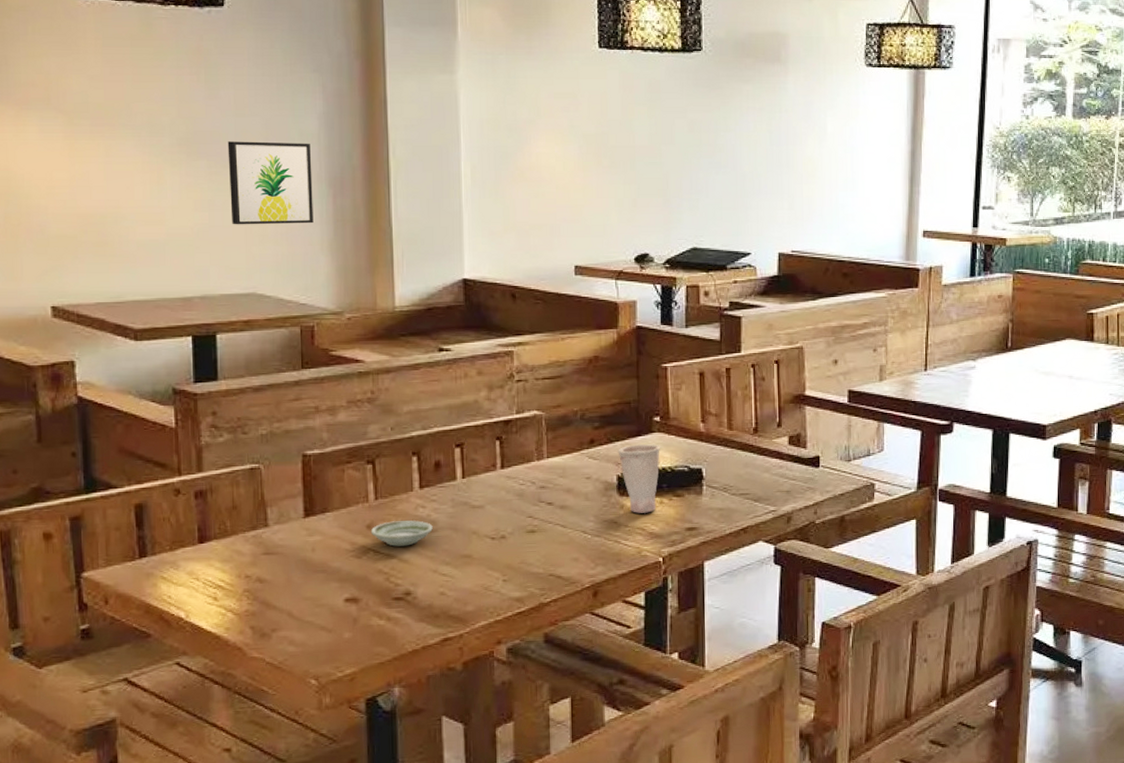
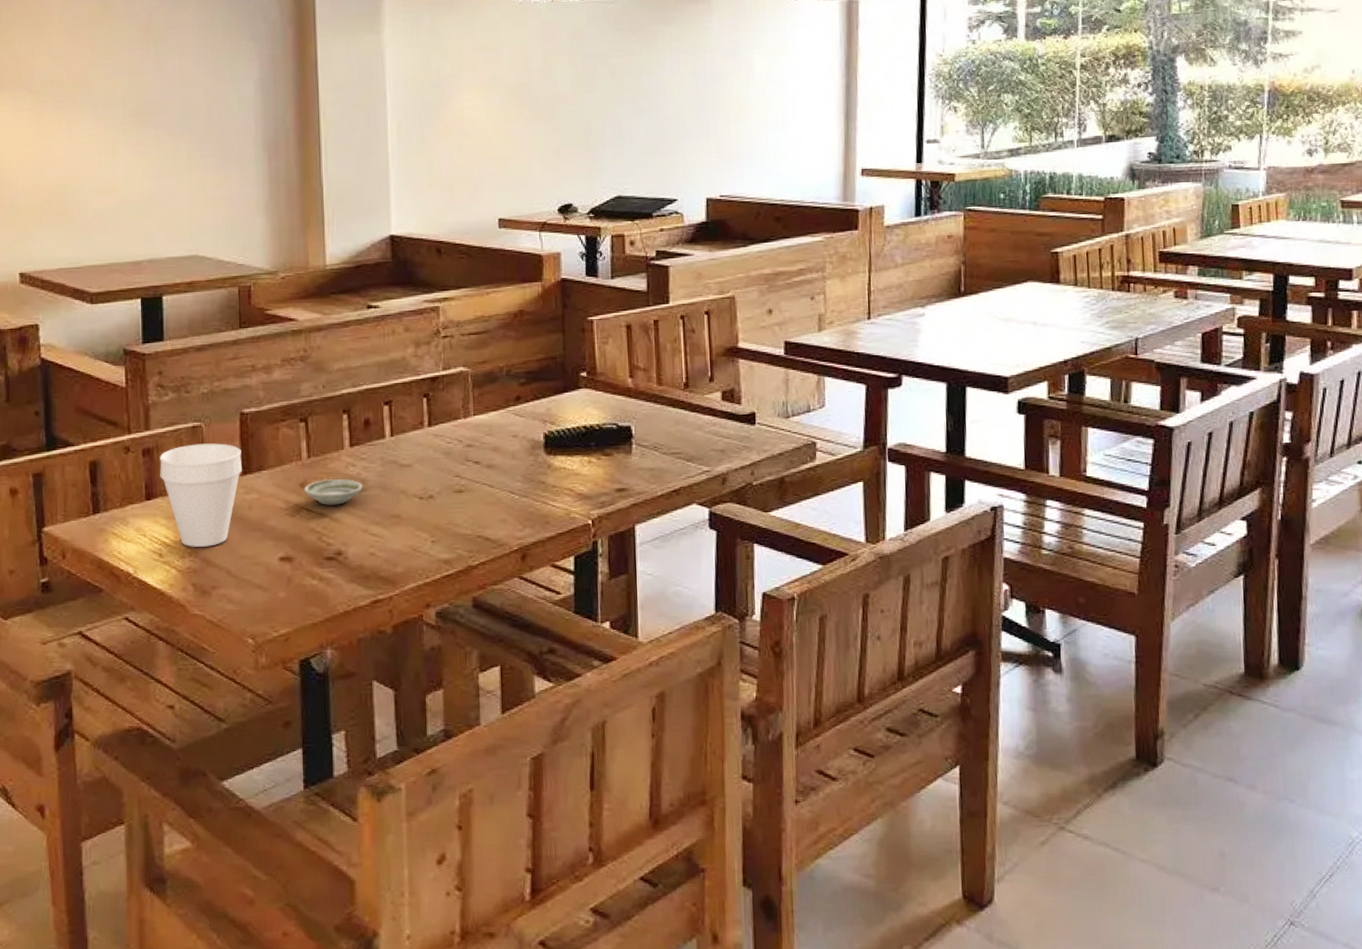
cup: none [214,485,305,590] -> present [160,443,243,547]
wall art: present [227,141,314,225] -> none [173,108,250,191]
cup: present [618,443,660,513] -> none [544,400,587,473]

